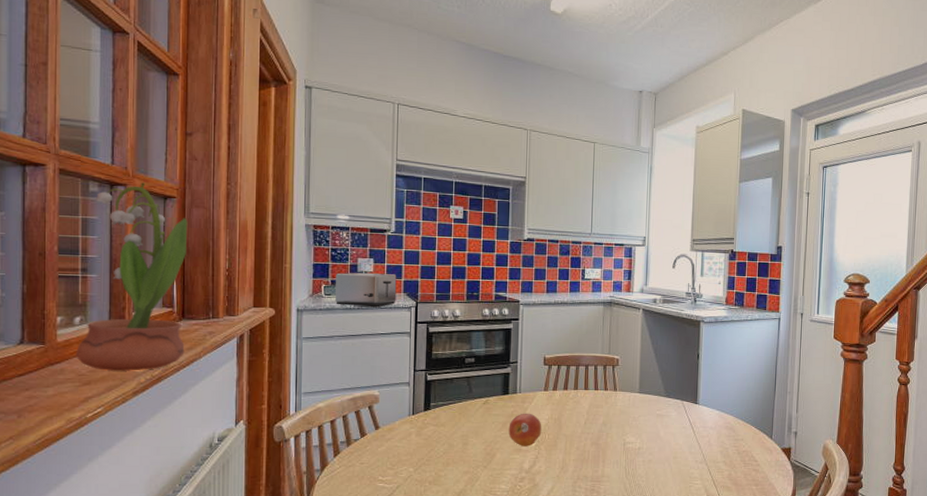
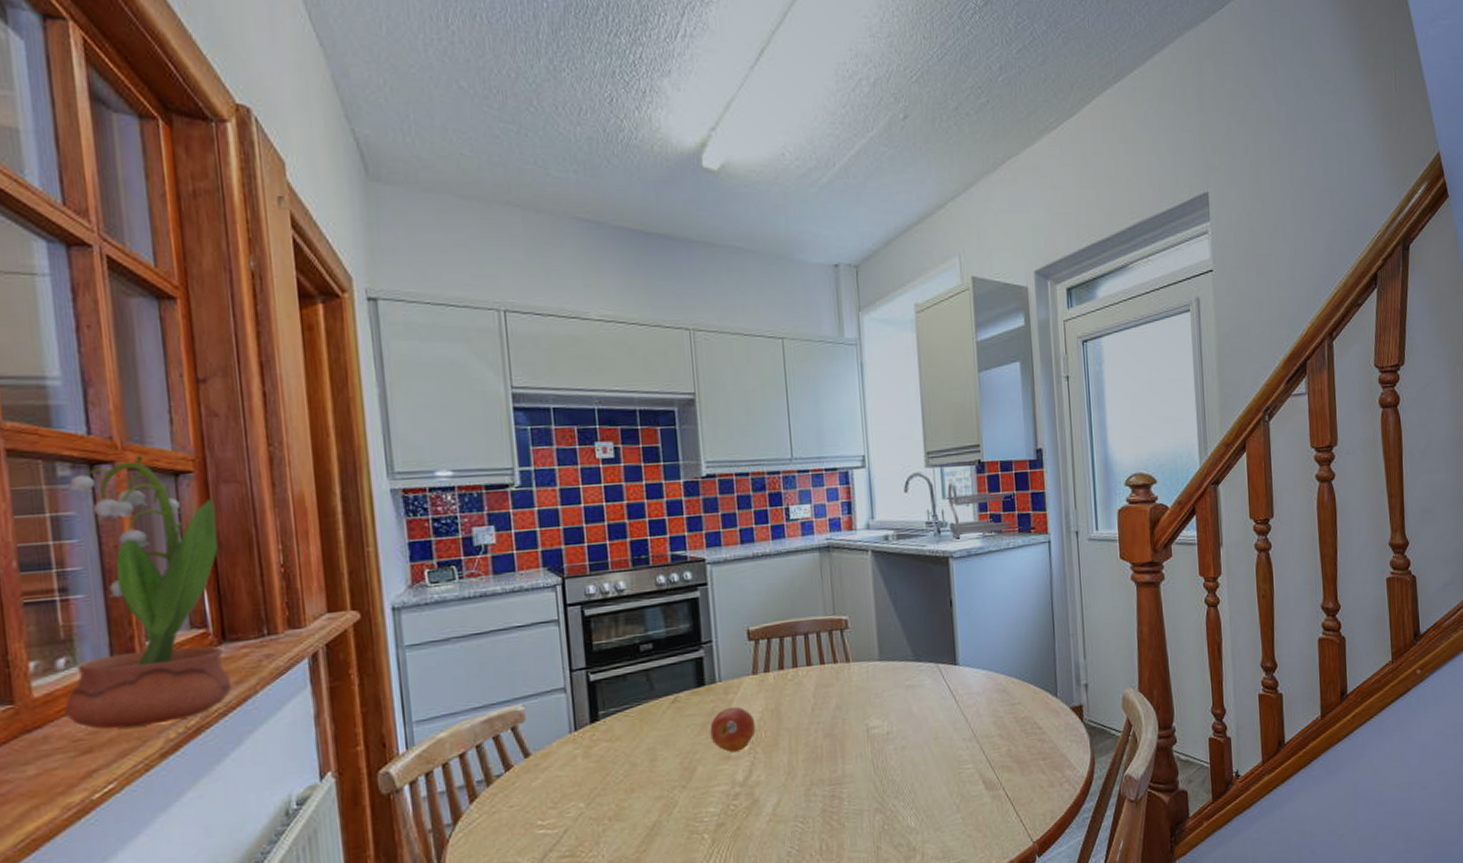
toaster: present [335,272,397,307] -> none [442,543,534,595]
dish rack: none [703,264,772,309] -> present [947,482,1038,539]

